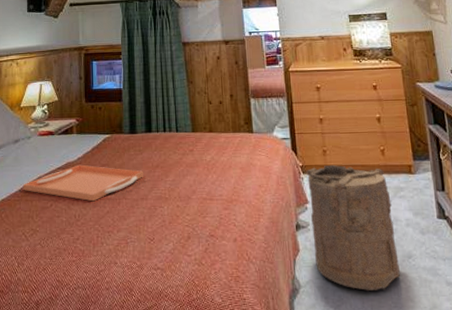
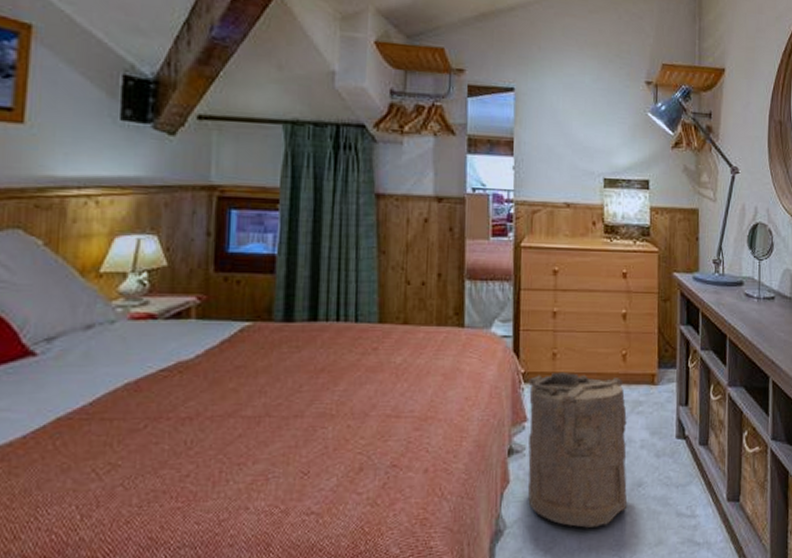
serving tray: present [23,164,144,202] -> none [96,365,302,421]

